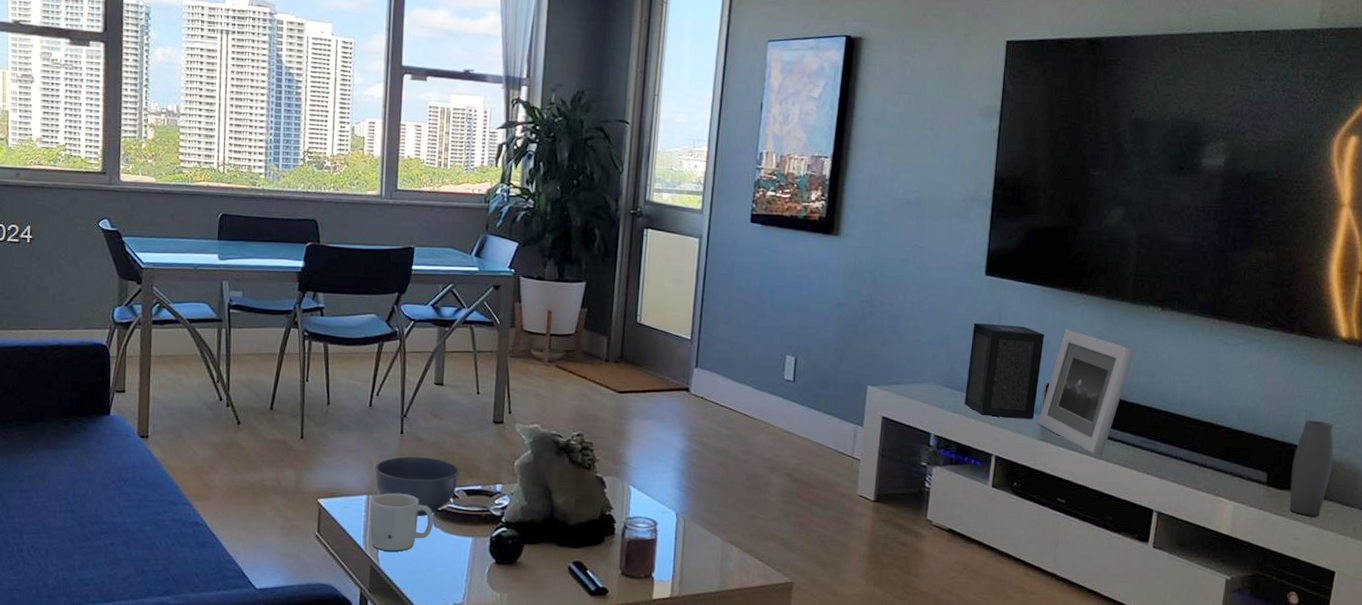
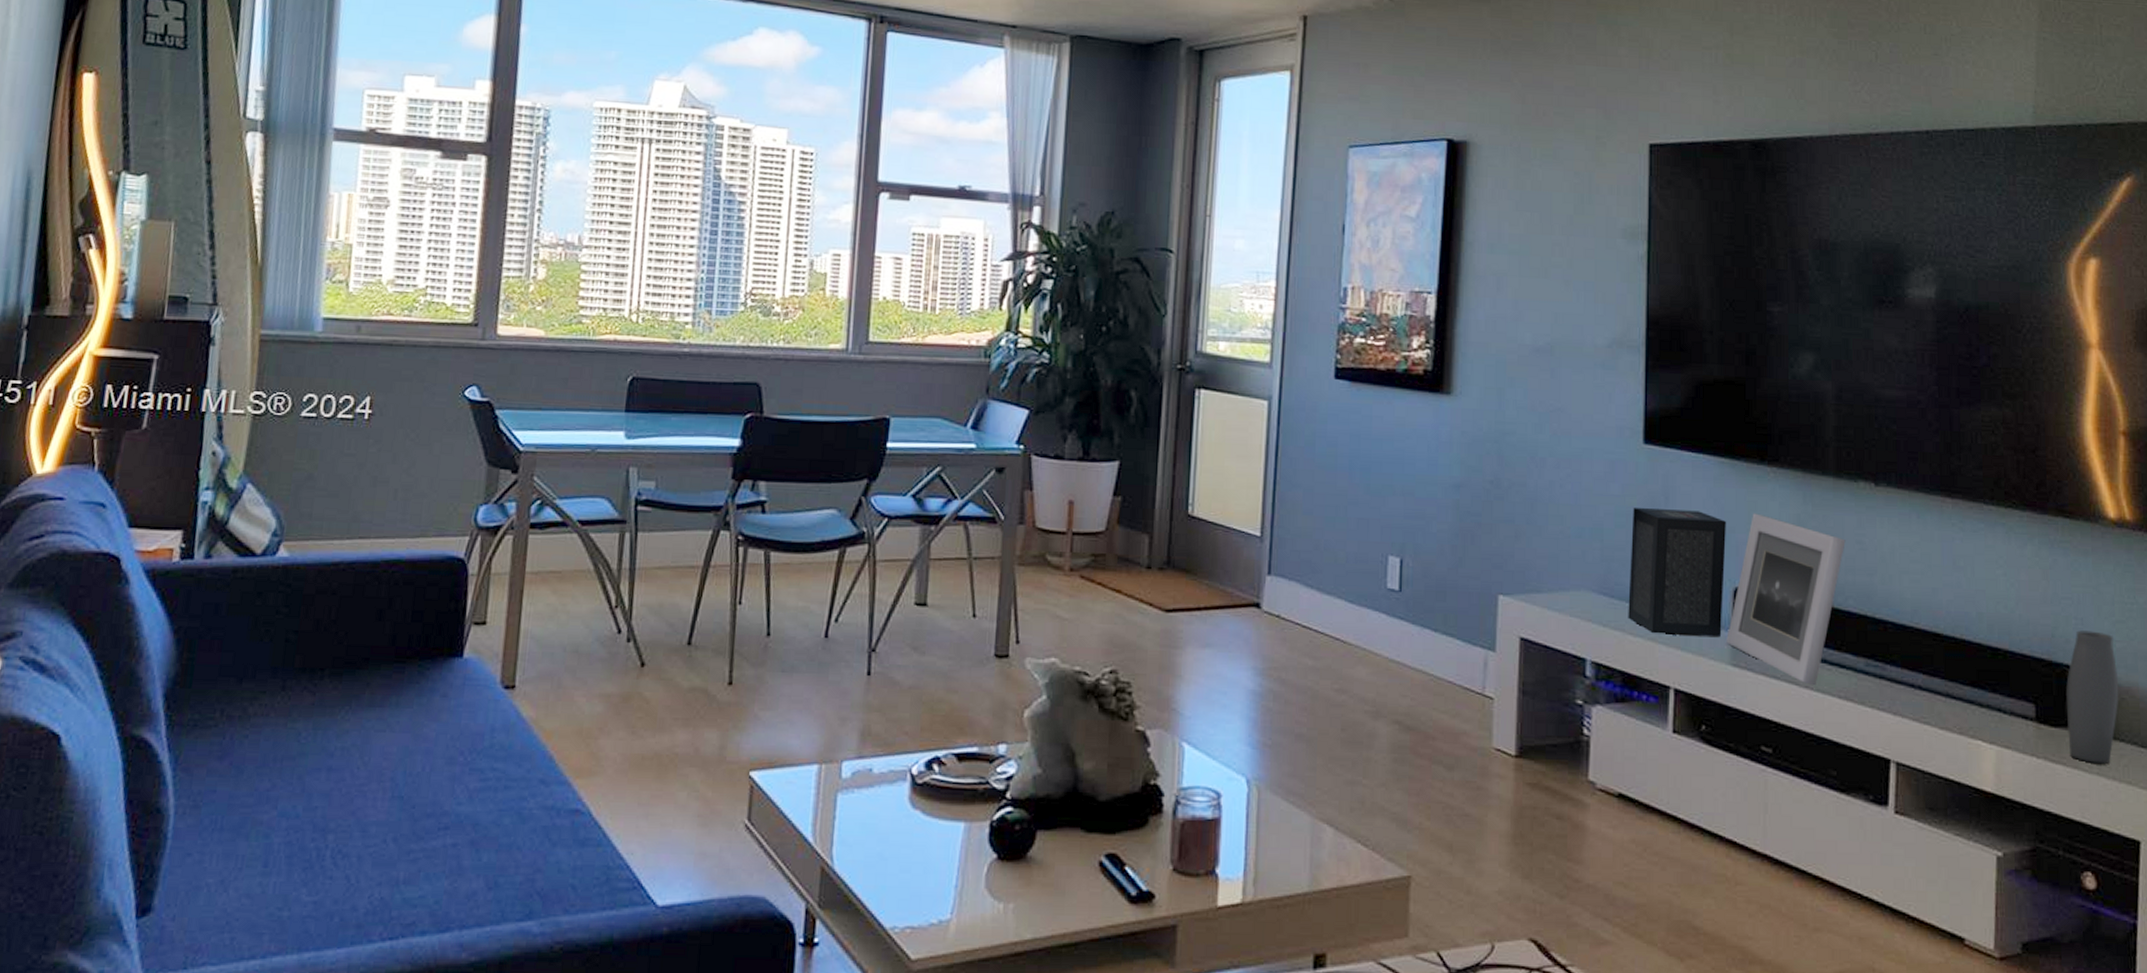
mug: present [370,493,434,552] -> none [821,760,911,846]
bowl: present [375,456,460,517] -> none [831,707,949,794]

